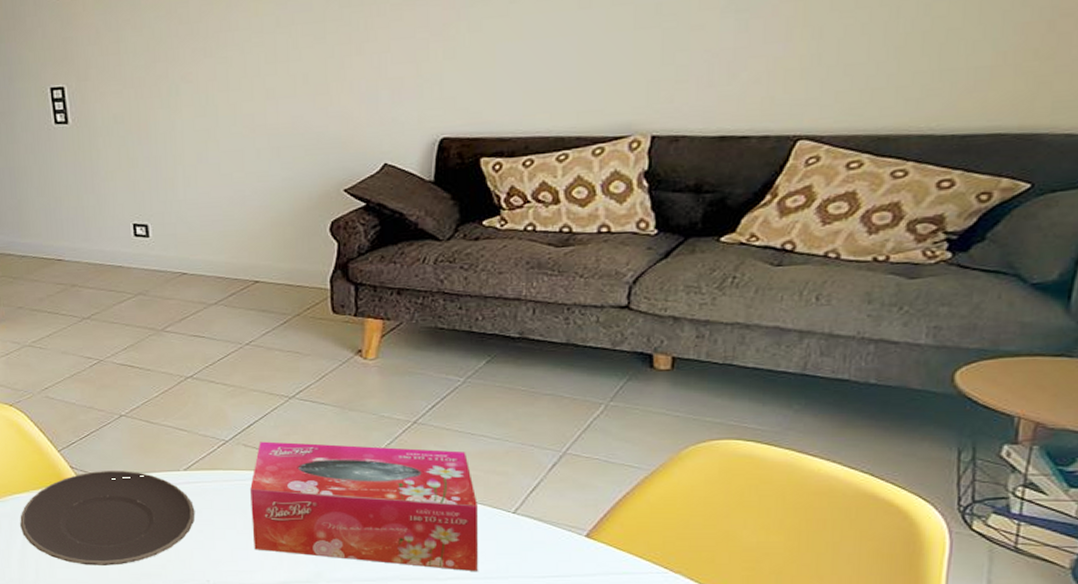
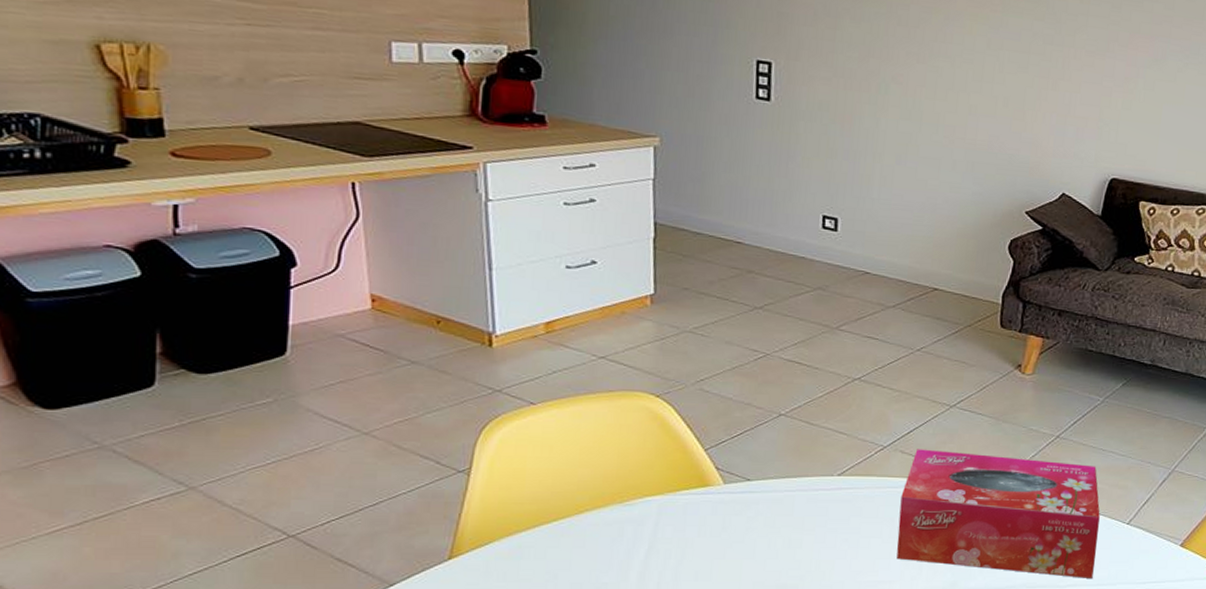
plate: present [20,471,196,566] -> none [647,473,843,577]

